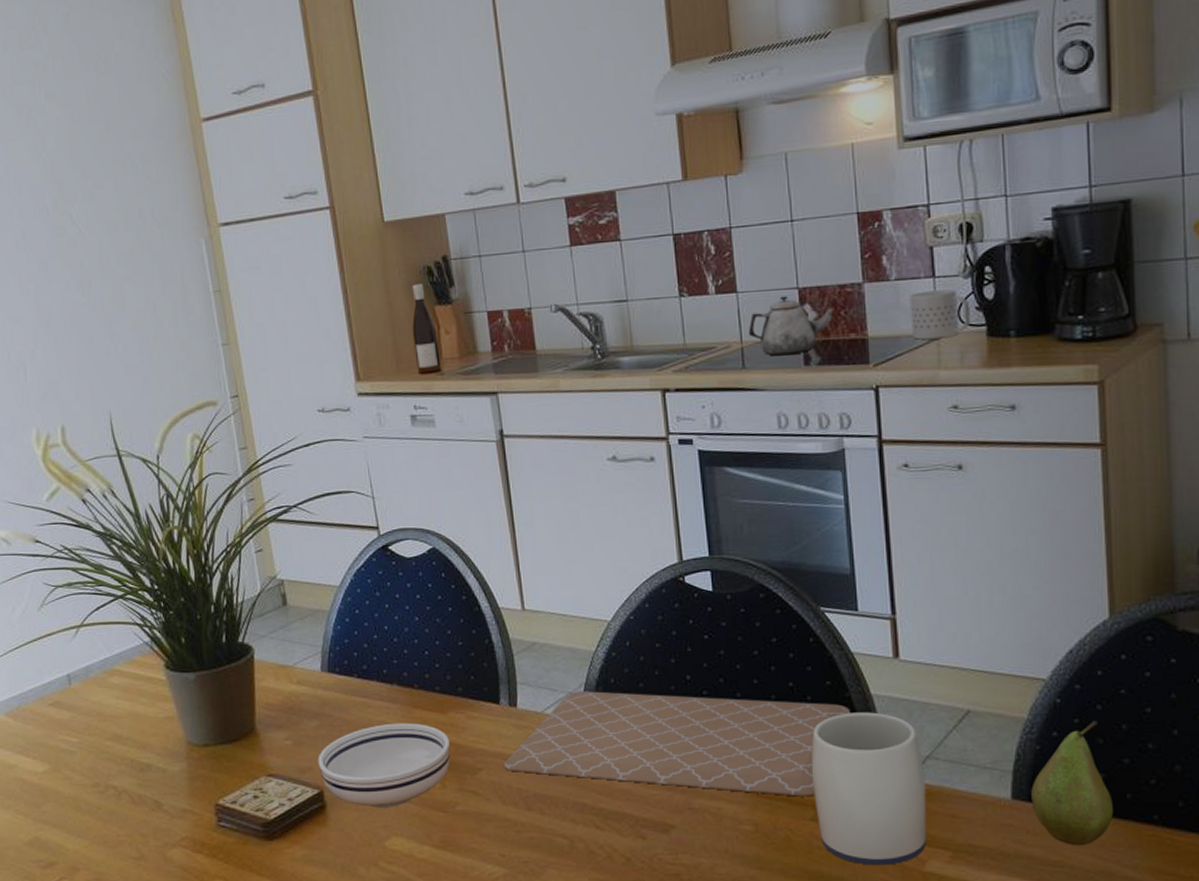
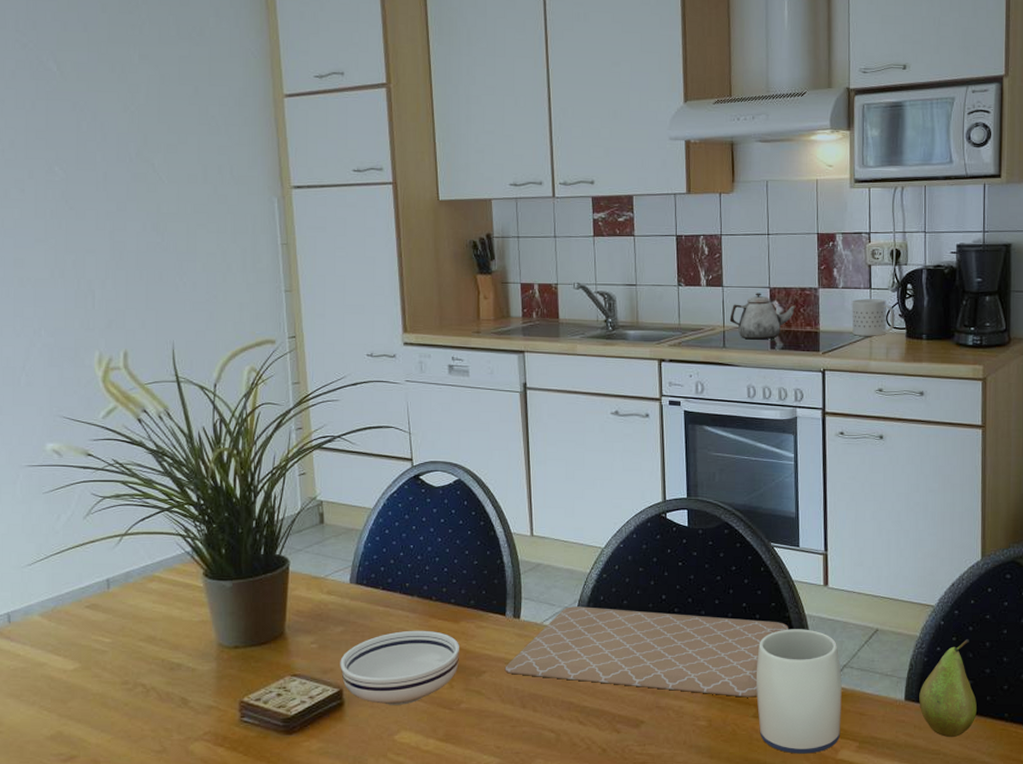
bottle: present [411,284,442,375] -> none [455,255,479,332]

